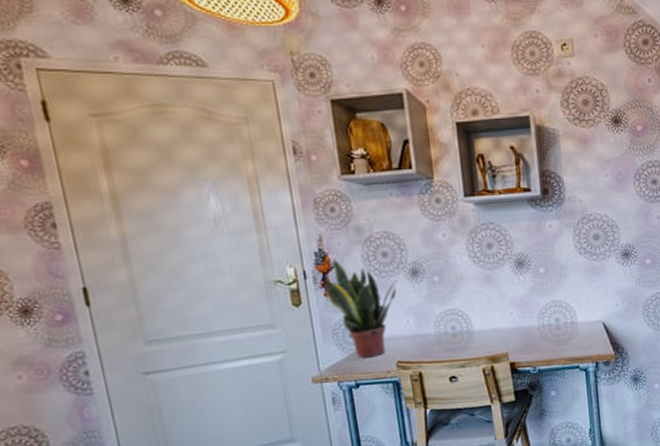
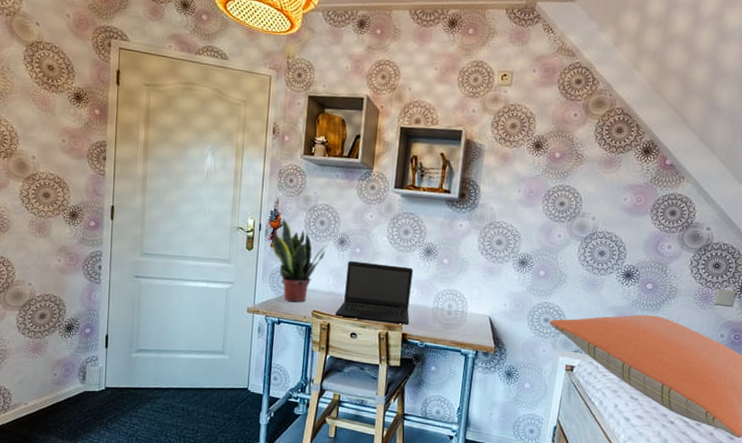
laptop: none [425,285,516,362] -> present [335,261,414,325]

